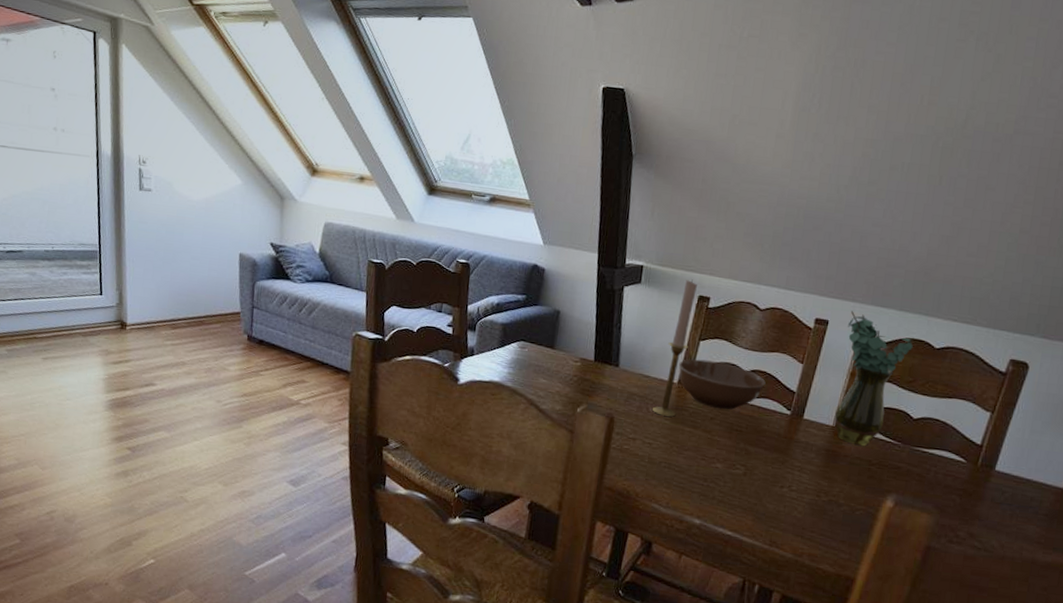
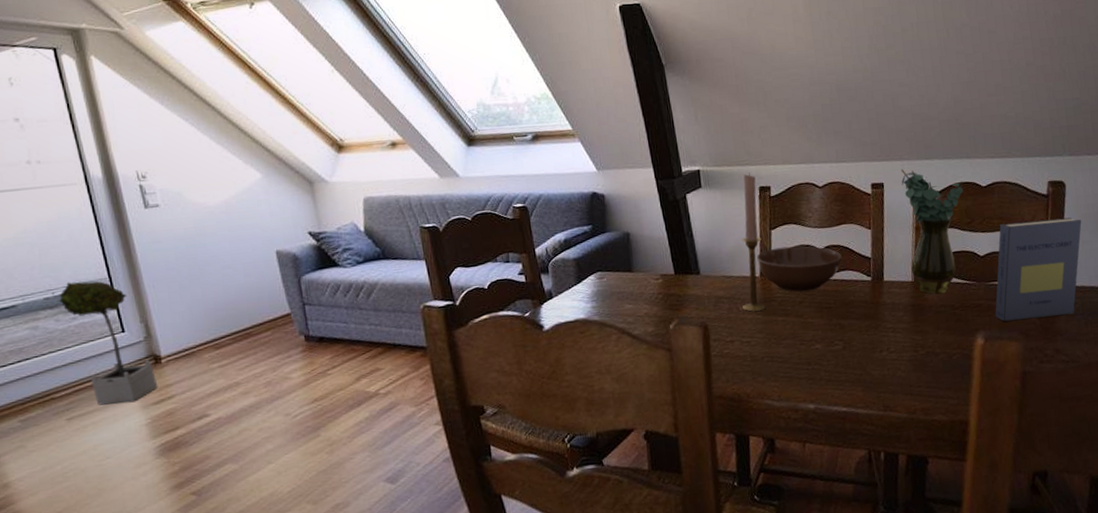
potted tree: none [56,241,120,358] -> present [59,281,158,406]
book: none [912,391,1036,503] -> present [995,217,1082,322]

